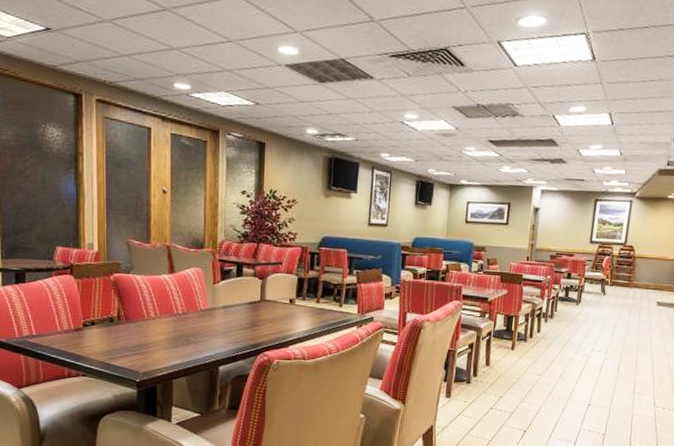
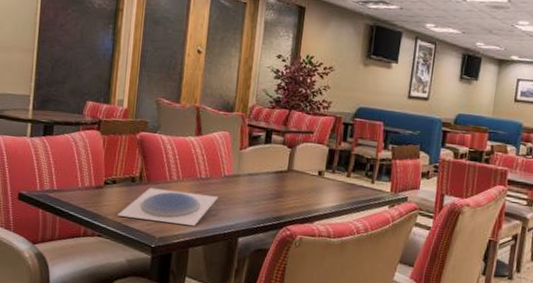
plate: none [99,326,197,359] -> present [117,187,219,226]

